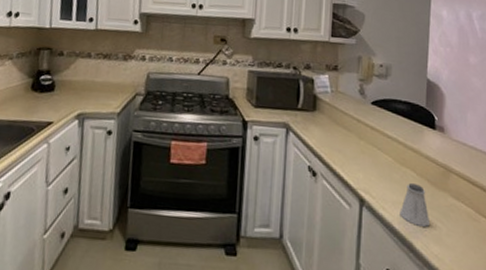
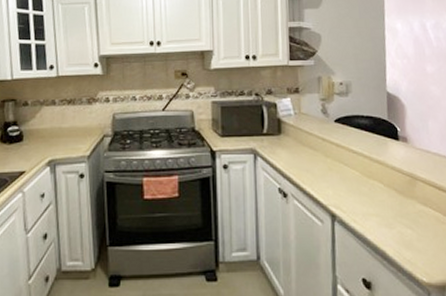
saltshaker: present [399,182,429,227] -> none [370,193,400,234]

